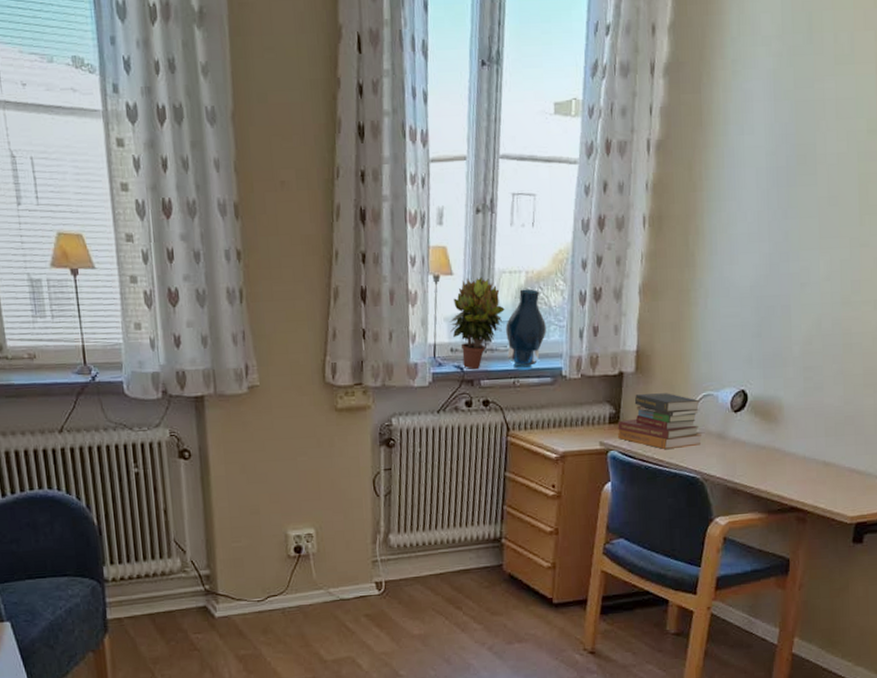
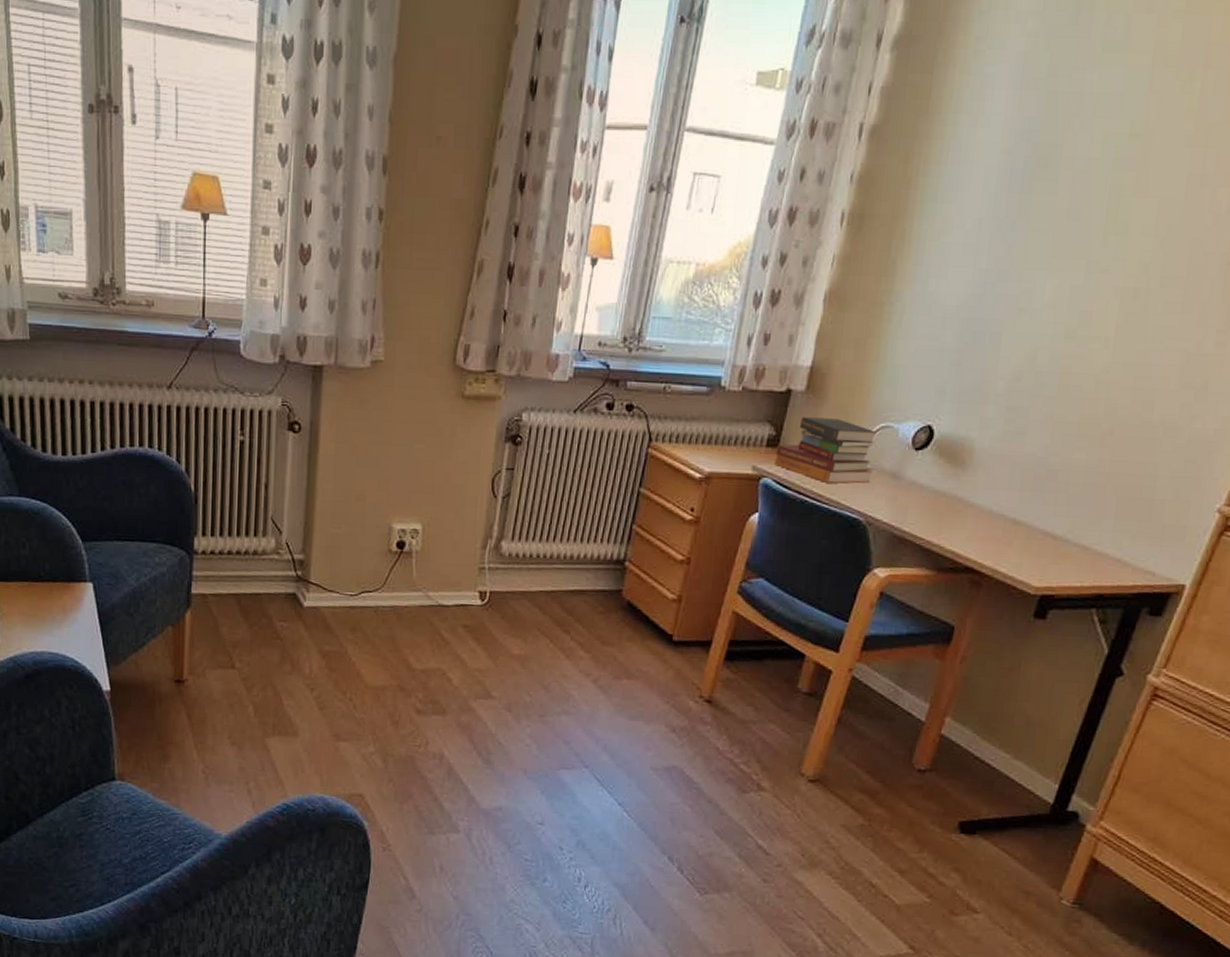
potted plant: present [448,276,505,369] -> none [601,263,666,368]
vase: present [506,289,546,370] -> none [661,283,711,375]

